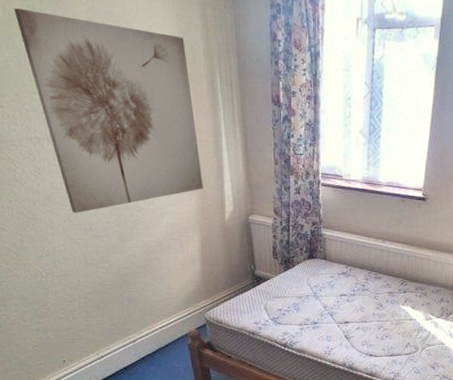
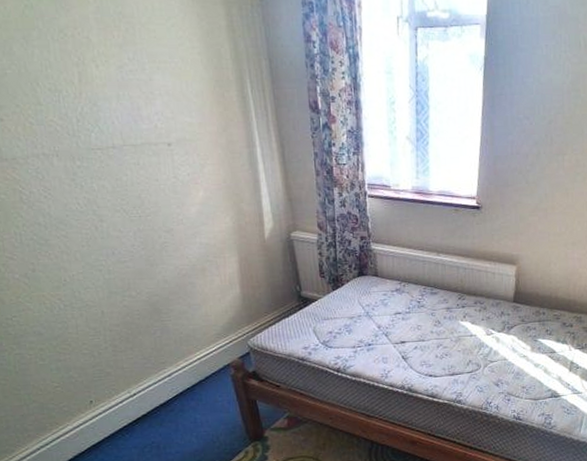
wall art: present [13,9,203,213] -> none [8,9,239,237]

